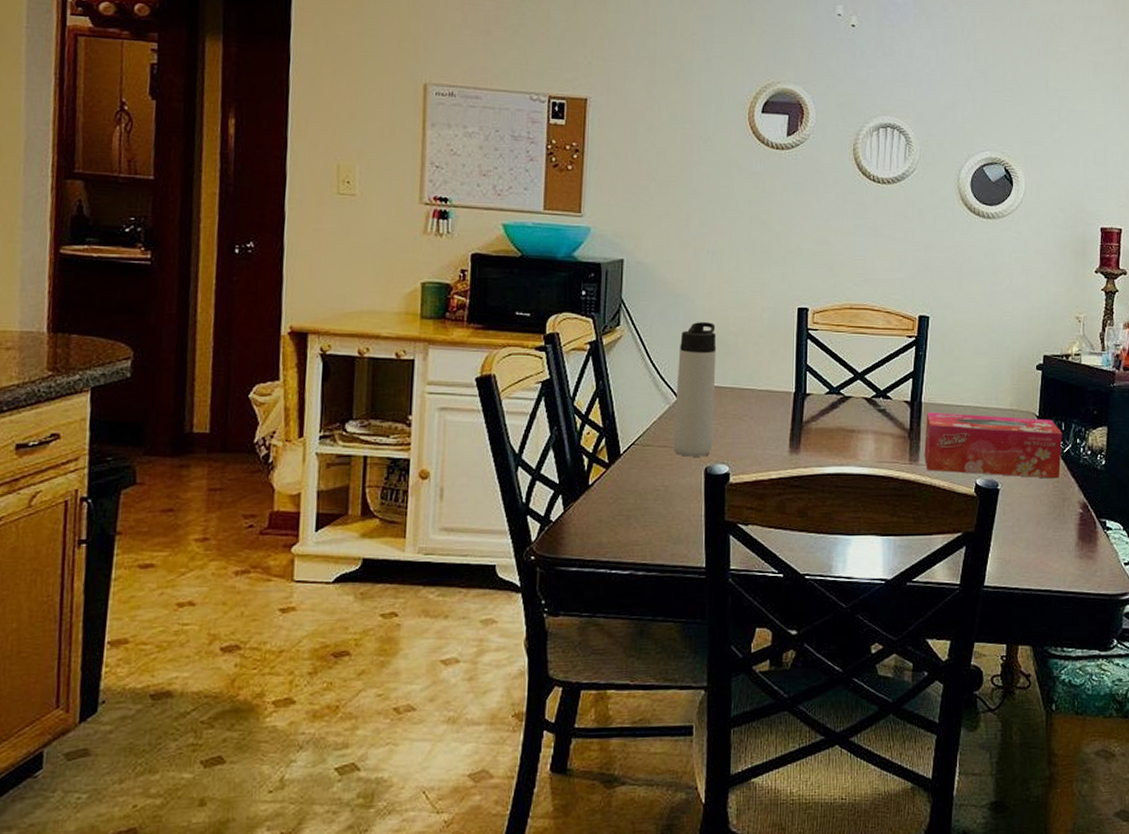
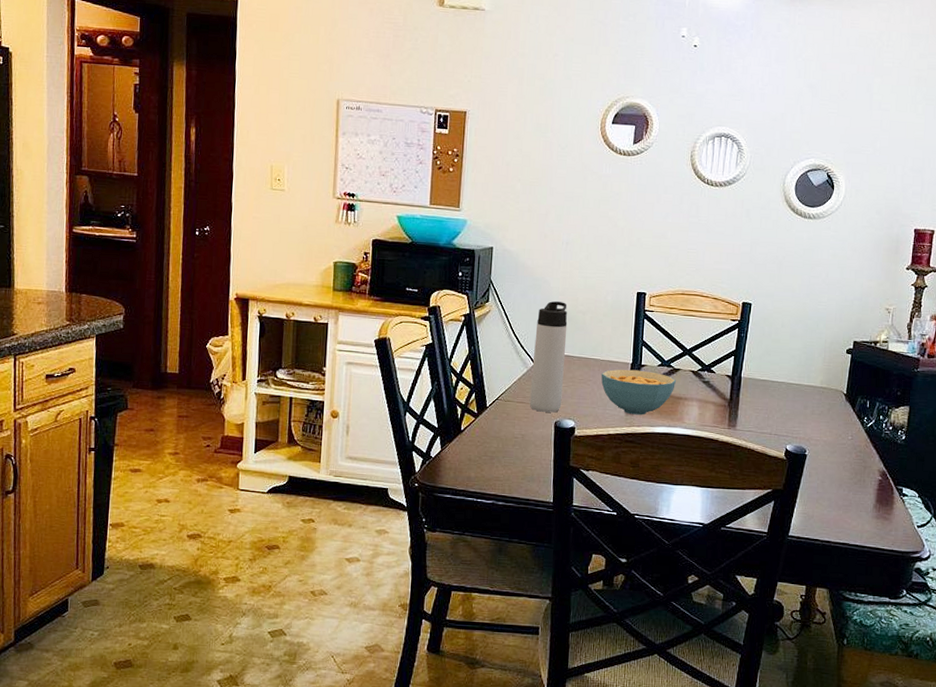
cereal bowl: none [758,400,847,454] -> present [601,369,676,415]
tissue box: present [924,412,1063,479] -> none [741,385,868,449]

